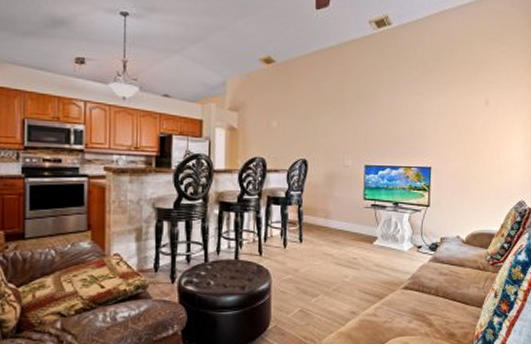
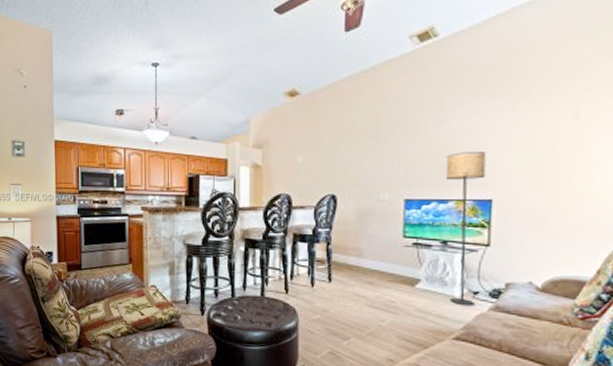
floor lamp: none [396,126,427,259] -> present [445,152,486,307]

